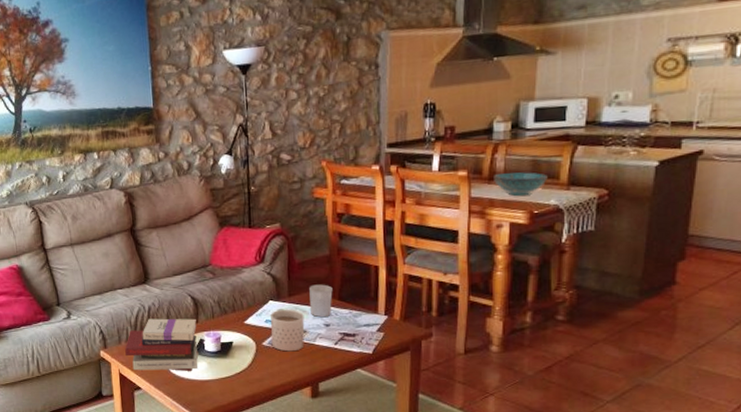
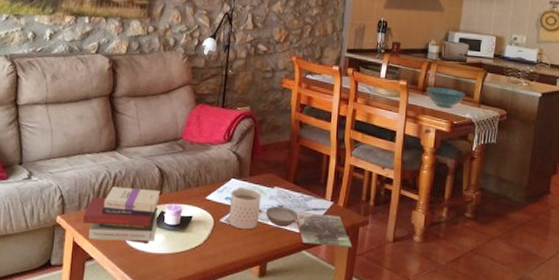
candle holder: present [309,284,333,318] -> none [267,167,289,199]
bowl: none [310,325,348,346] -> present [265,206,298,227]
magazine: none [345,329,415,363] -> present [295,212,352,248]
toaster: none [506,113,550,140] -> present [438,40,469,64]

